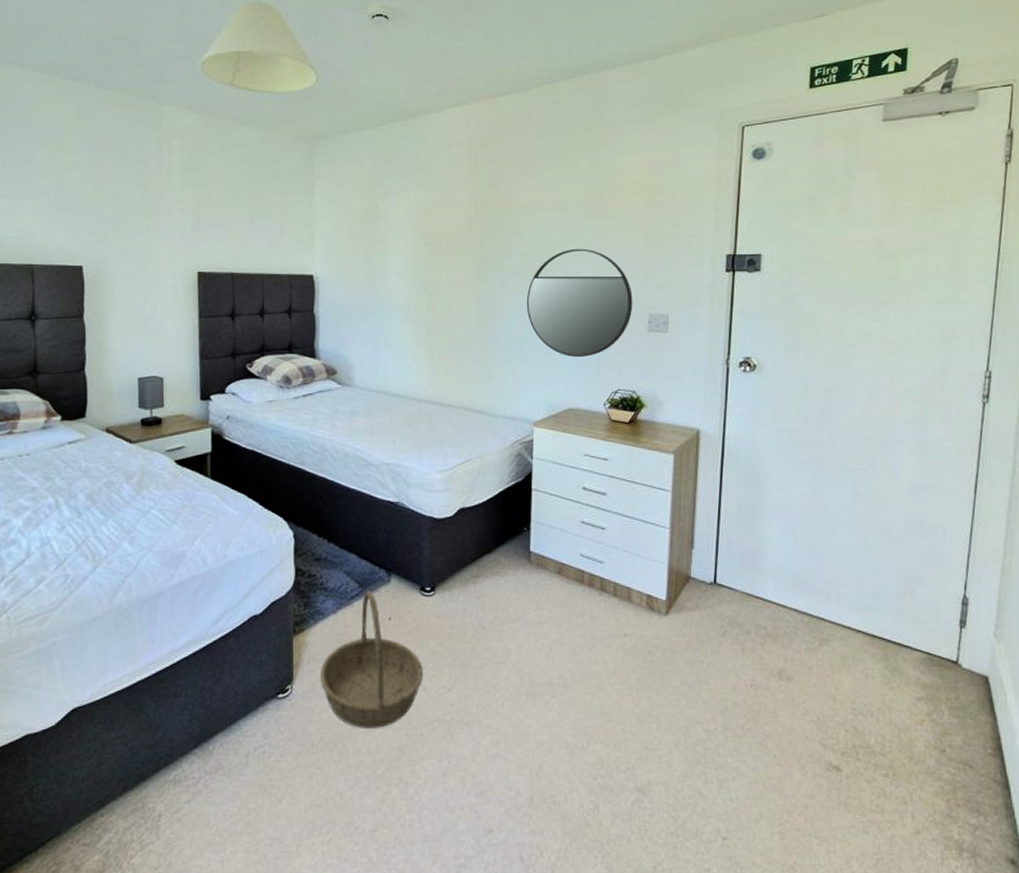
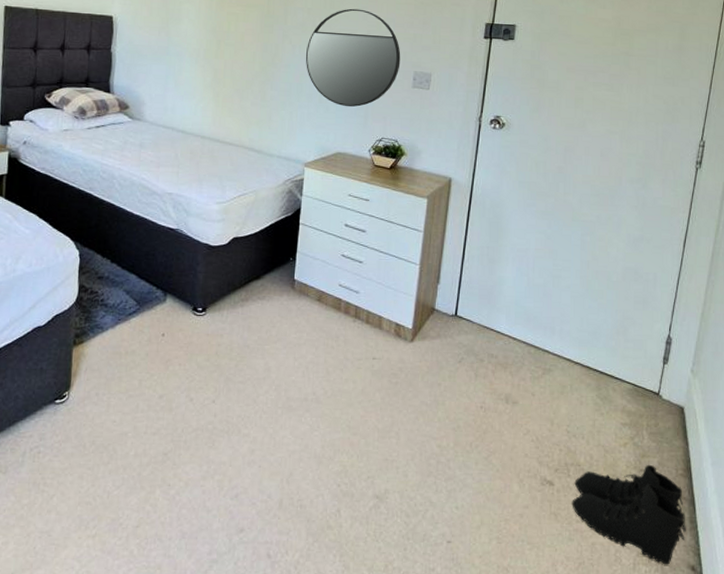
basket: present [321,591,423,728] -> none [96,309,190,434]
boots: none [863,743,1001,859] -> present [572,464,686,565]

